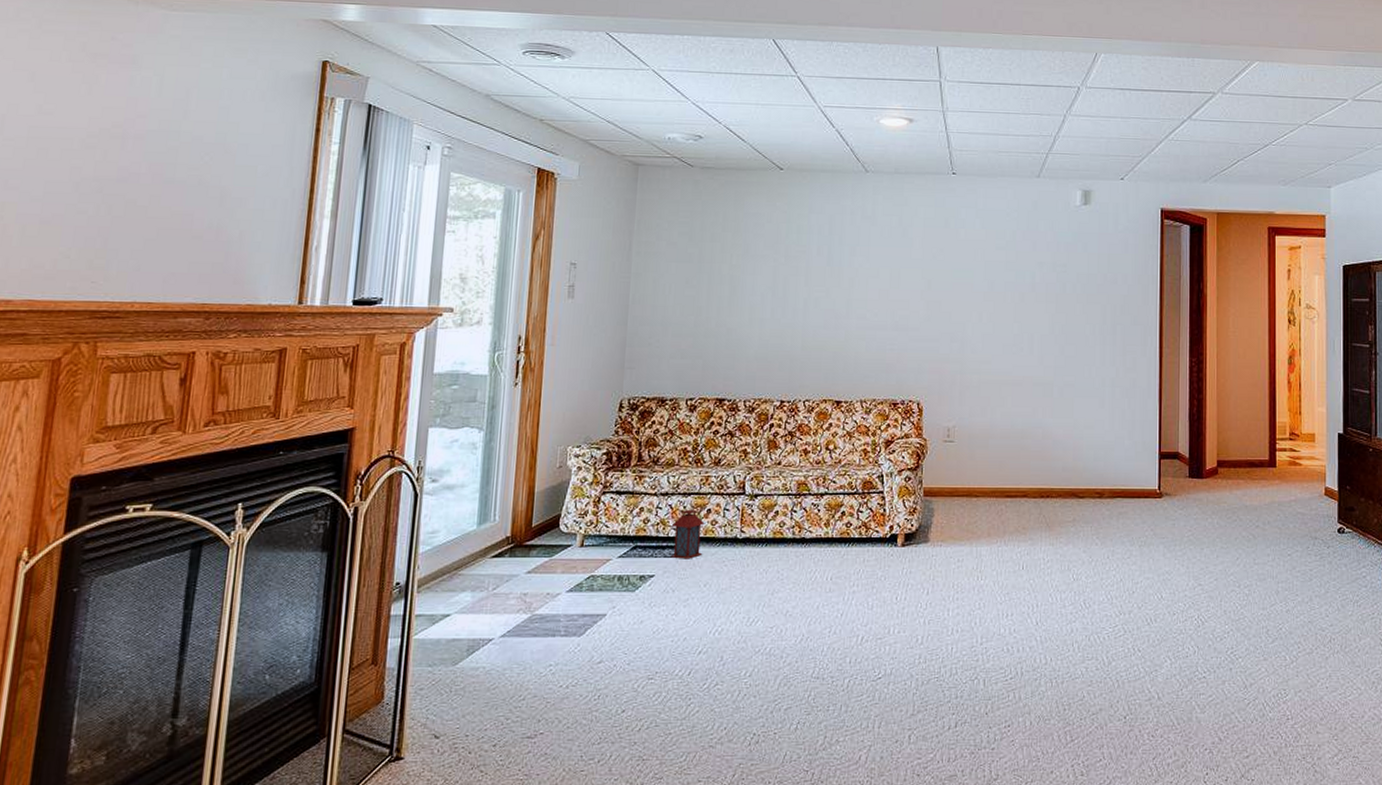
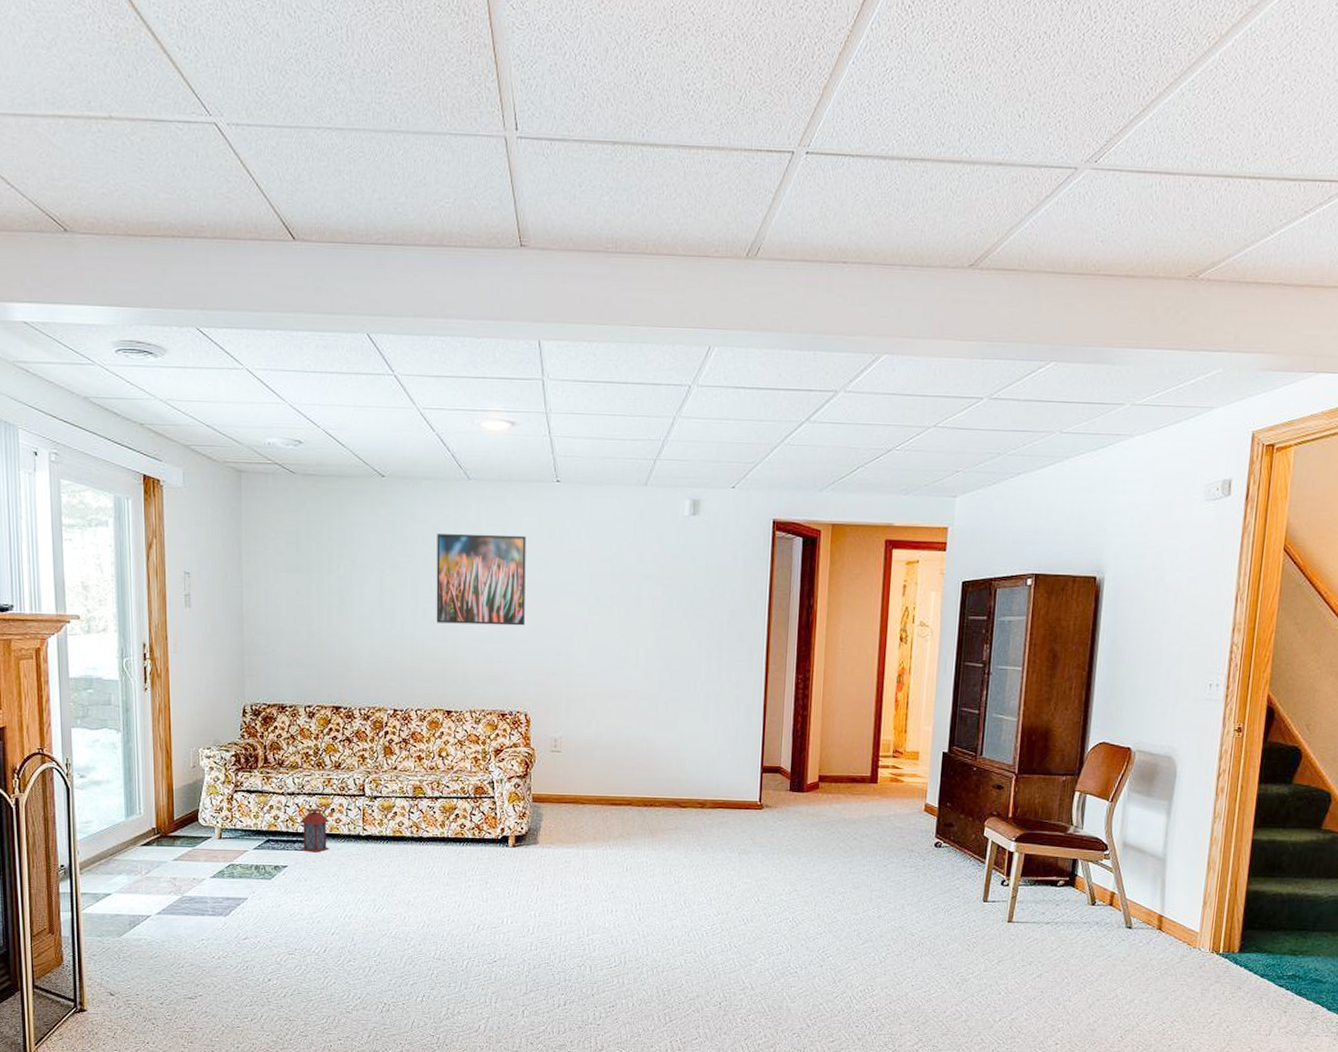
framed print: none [828,223,922,313] -> present [436,533,526,626]

